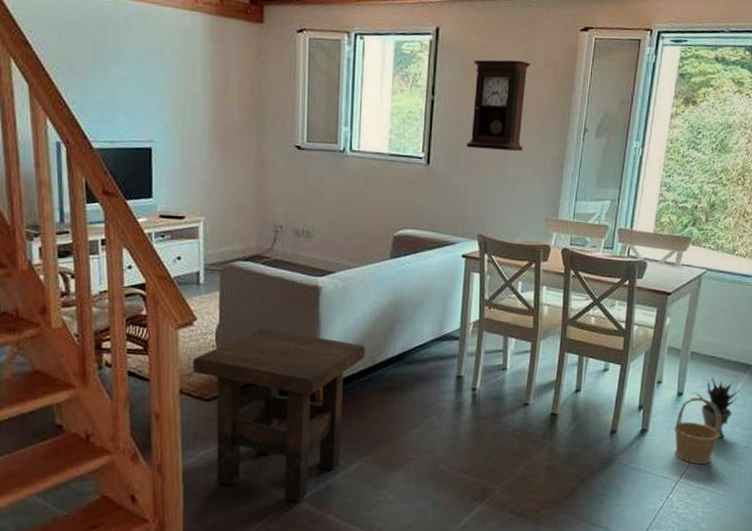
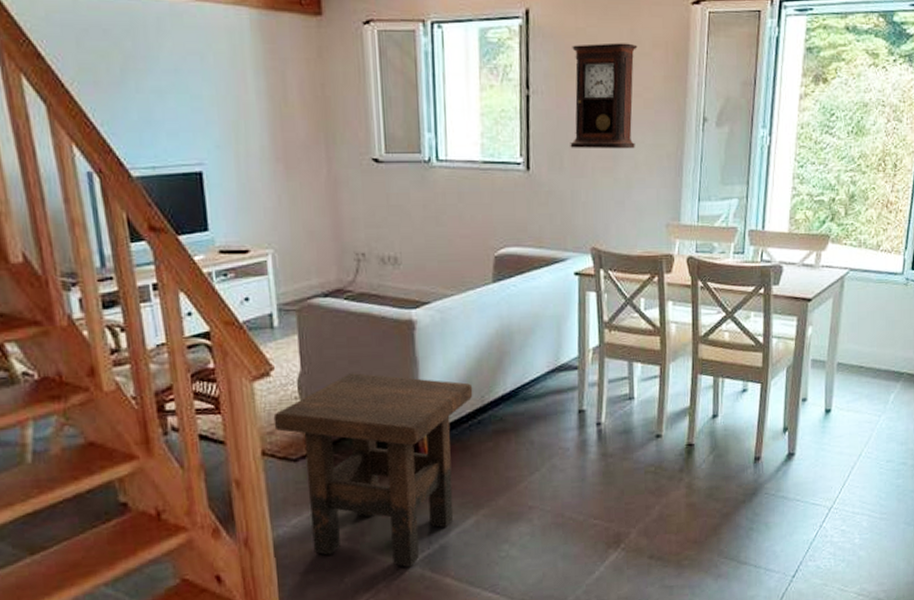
basket: present [674,398,721,465] -> none [824,413,874,487]
potted plant: present [694,376,740,437] -> none [843,388,893,456]

